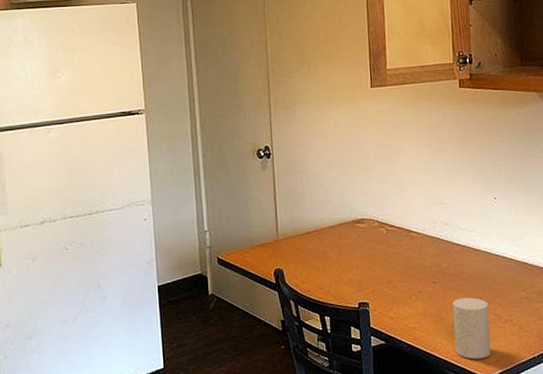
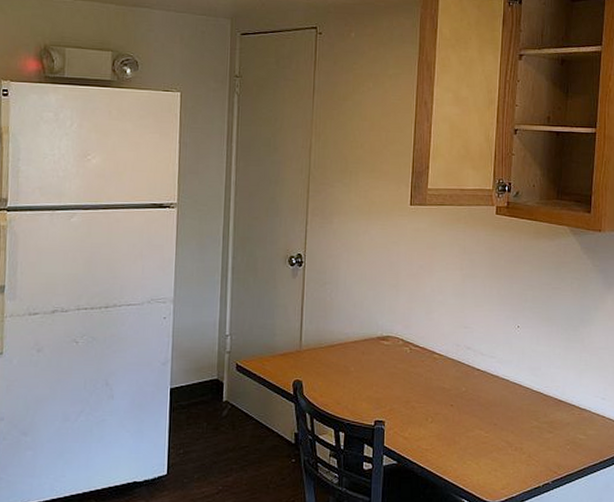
cup: present [452,297,492,359] -> none [465,423,501,485]

